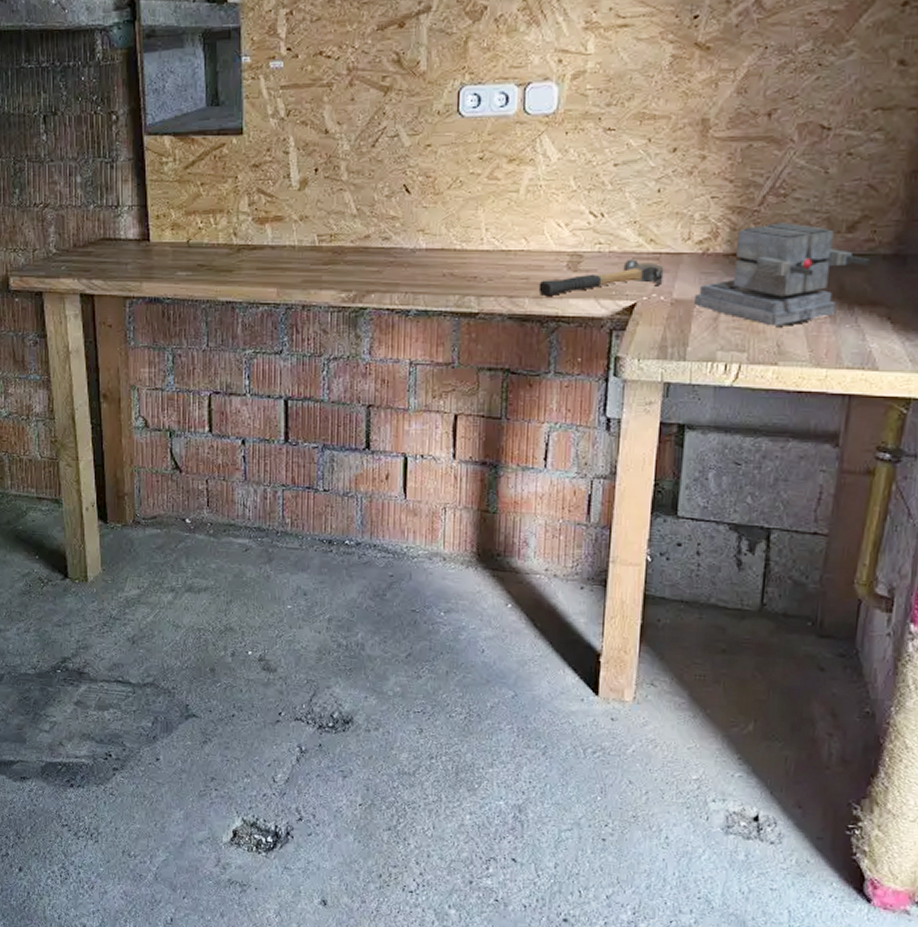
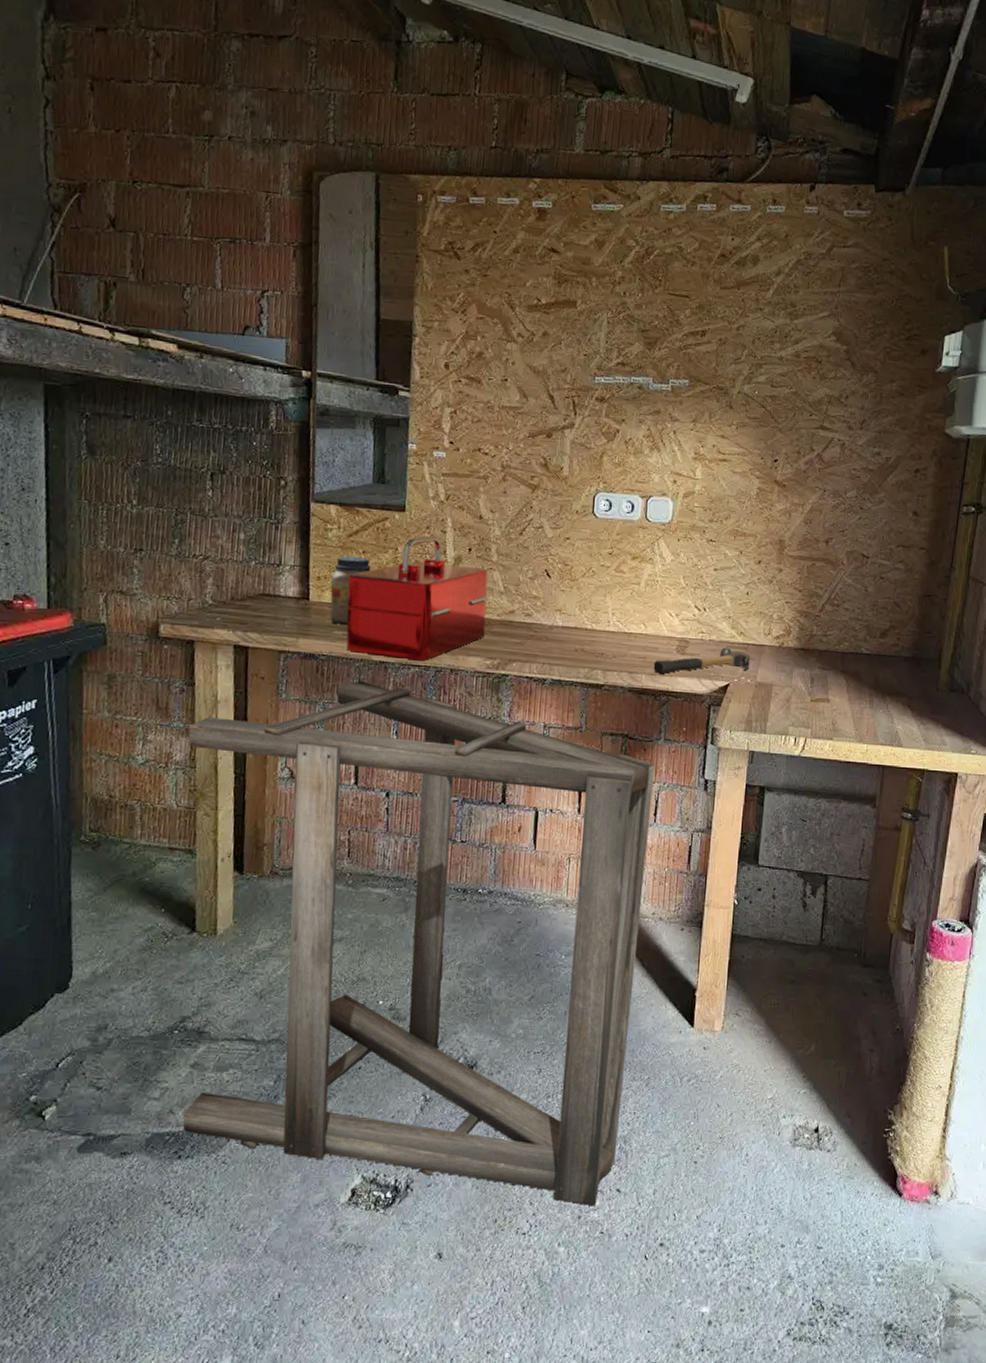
sawhorse: none [45,323,544,873] -> present [182,680,656,1206]
jar: none [171,189,211,264] -> present [330,556,371,624]
toolbox: none [187,159,339,298] -> present [346,536,488,661]
vise: present [694,222,870,326] -> none [773,626,896,709]

